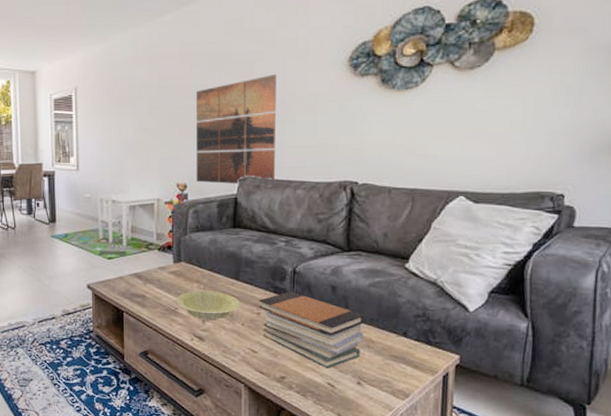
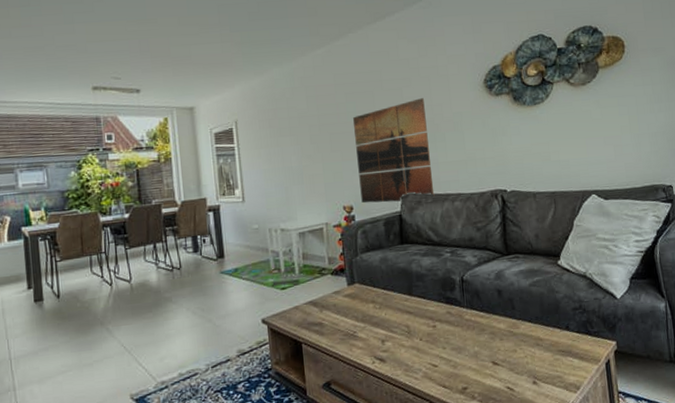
bowl: present [176,290,241,319] -> none [354,309,417,340]
book stack: present [259,291,365,368] -> none [433,300,533,372]

